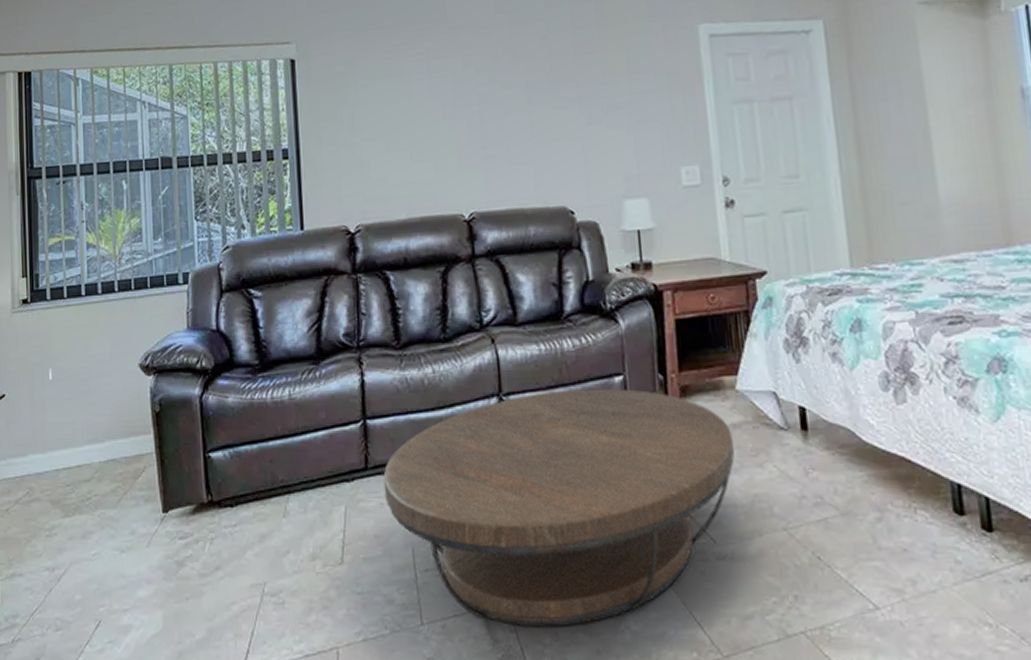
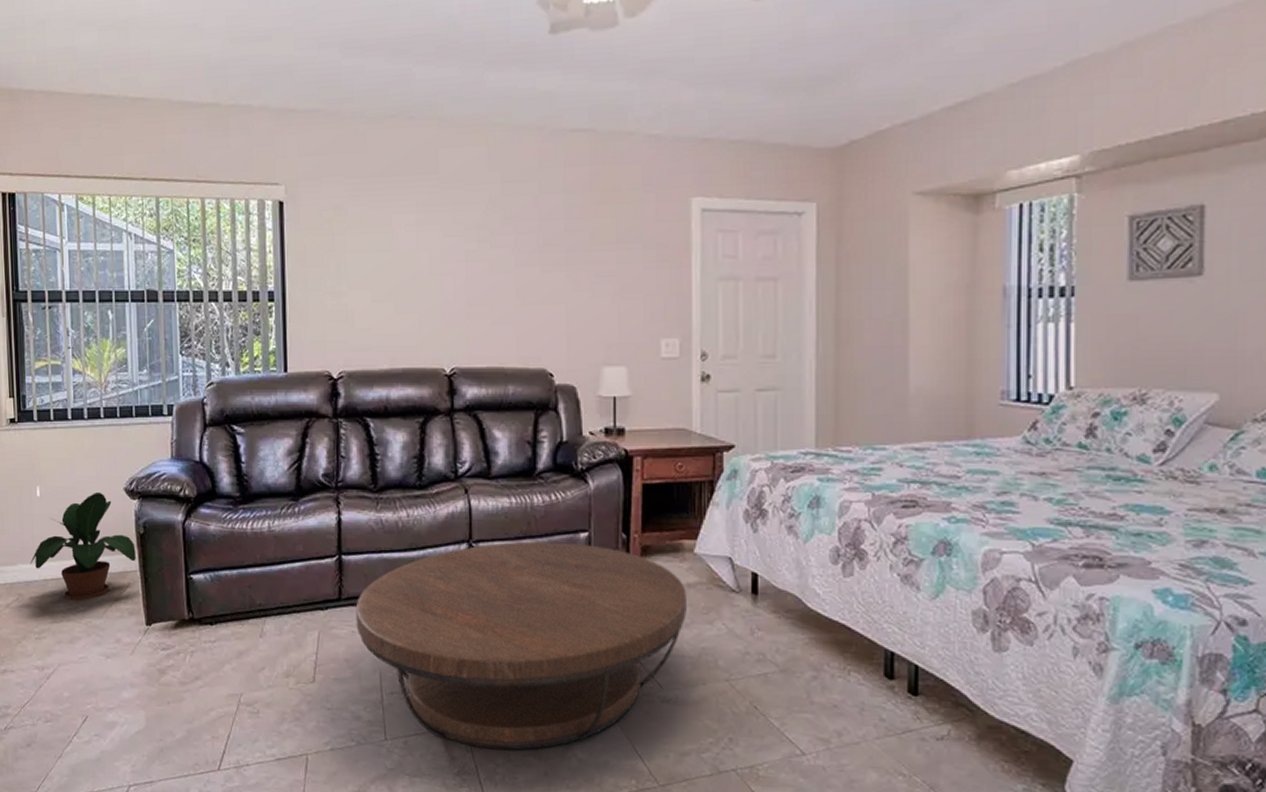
potted plant: none [42,370,152,490] -> present [30,491,136,600]

